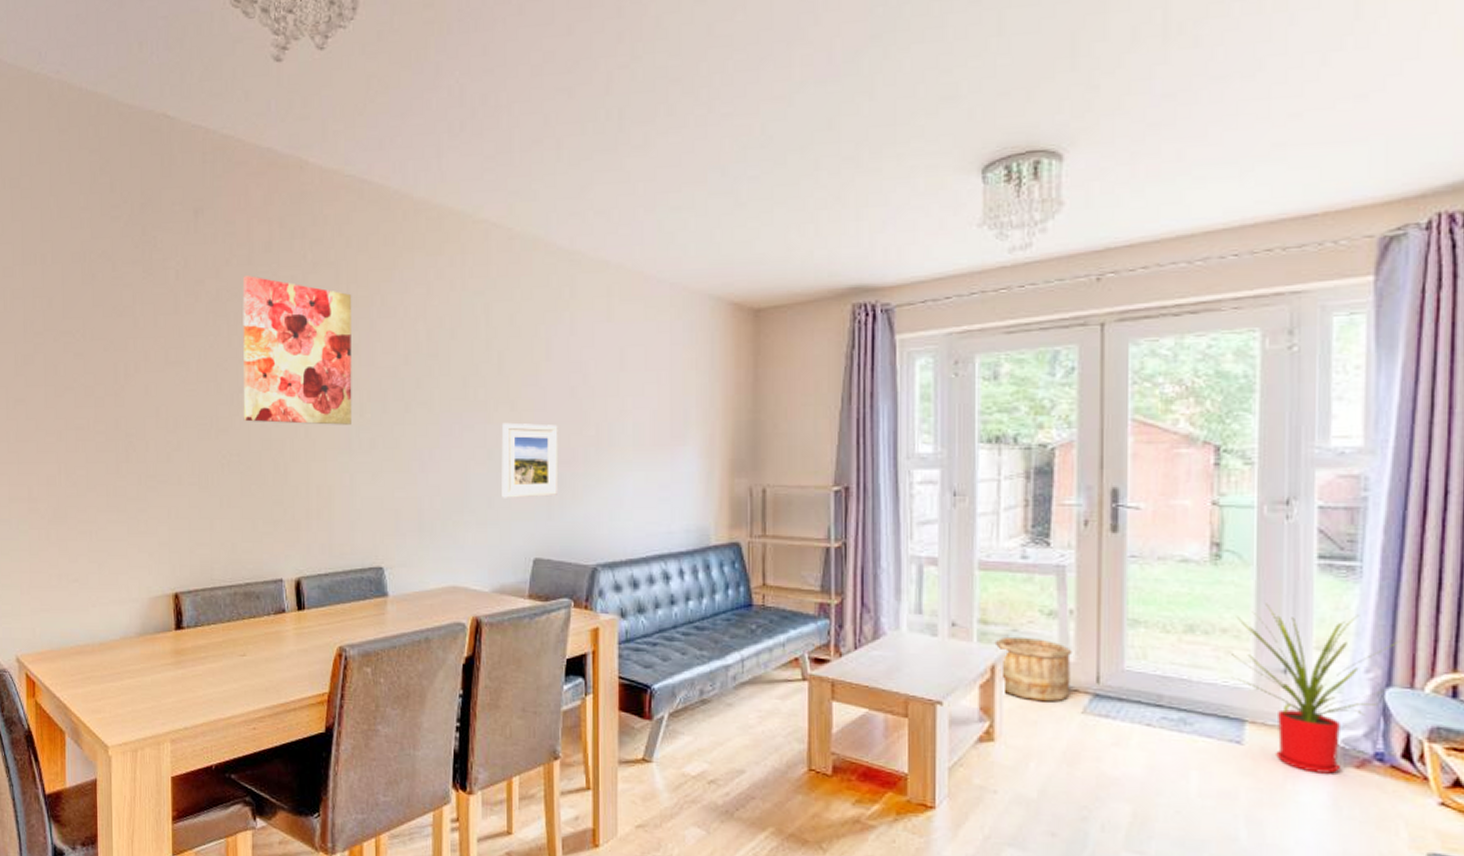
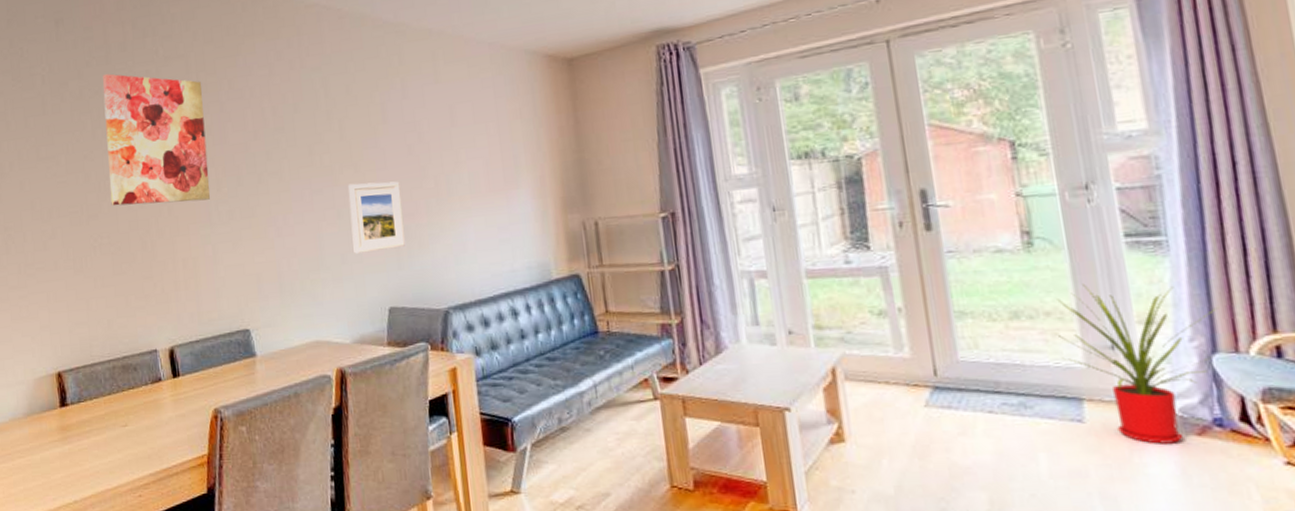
wooden bucket: present [994,636,1072,702] -> none [831,338,910,399]

